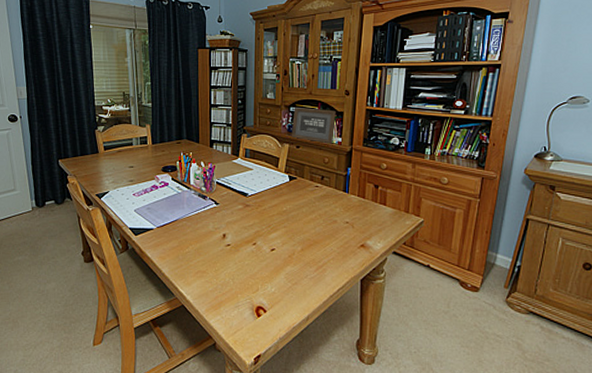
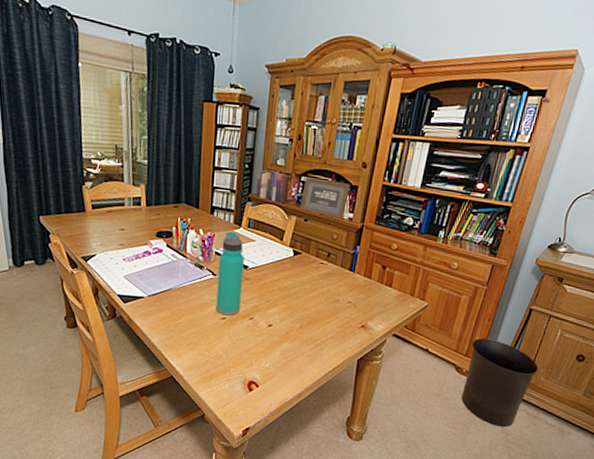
water bottle: none [220,162,244,242] -> present [215,232,244,316]
books: none [250,104,287,134] -> present [256,170,296,204]
waste bin: none [471,251,545,343] -> present [461,338,539,427]

